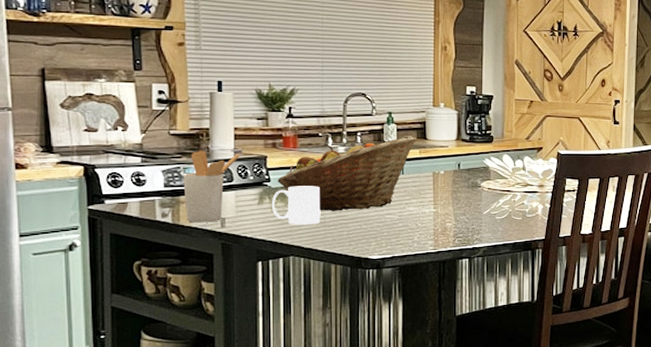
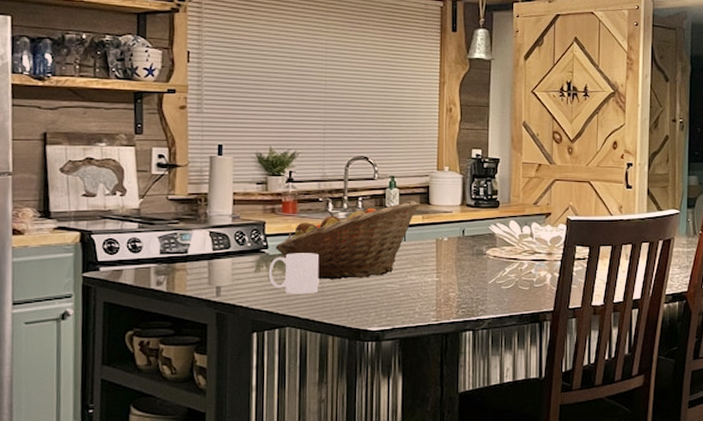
utensil holder: present [183,150,240,223] -> none [179,215,238,291]

